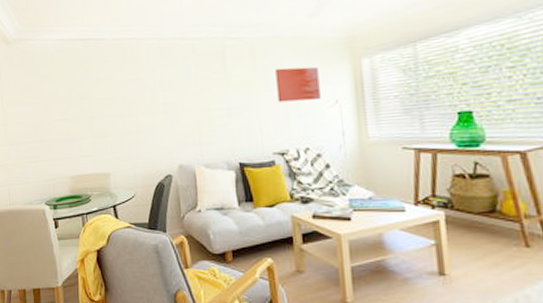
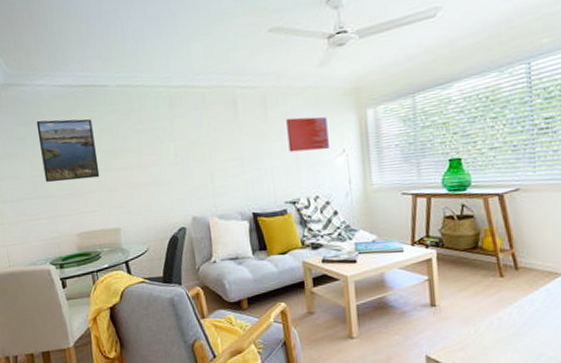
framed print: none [40,69,94,128] -> present [36,119,100,183]

